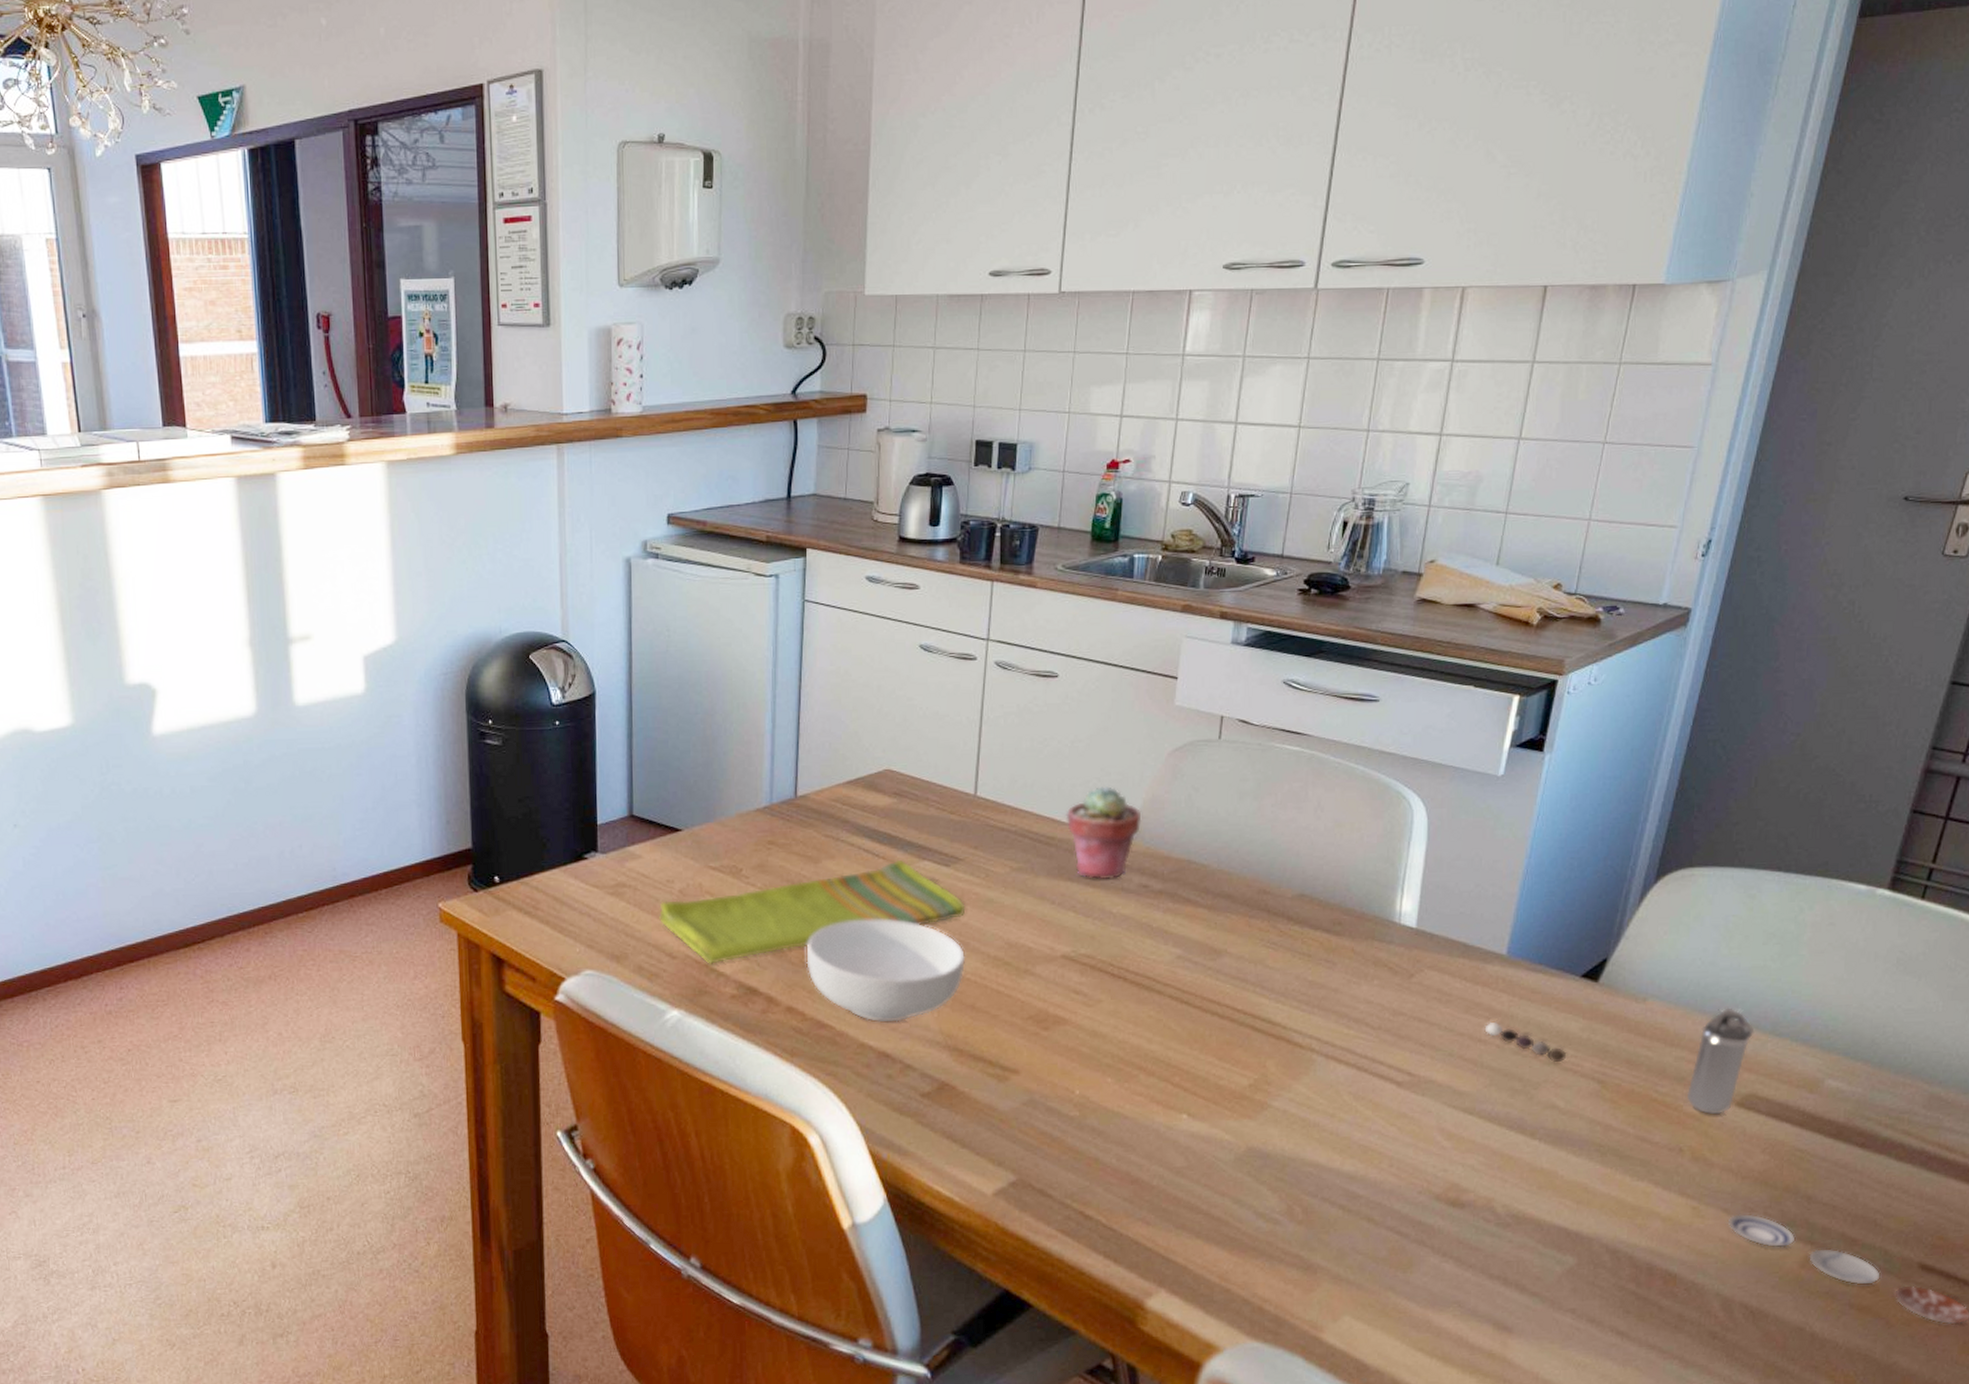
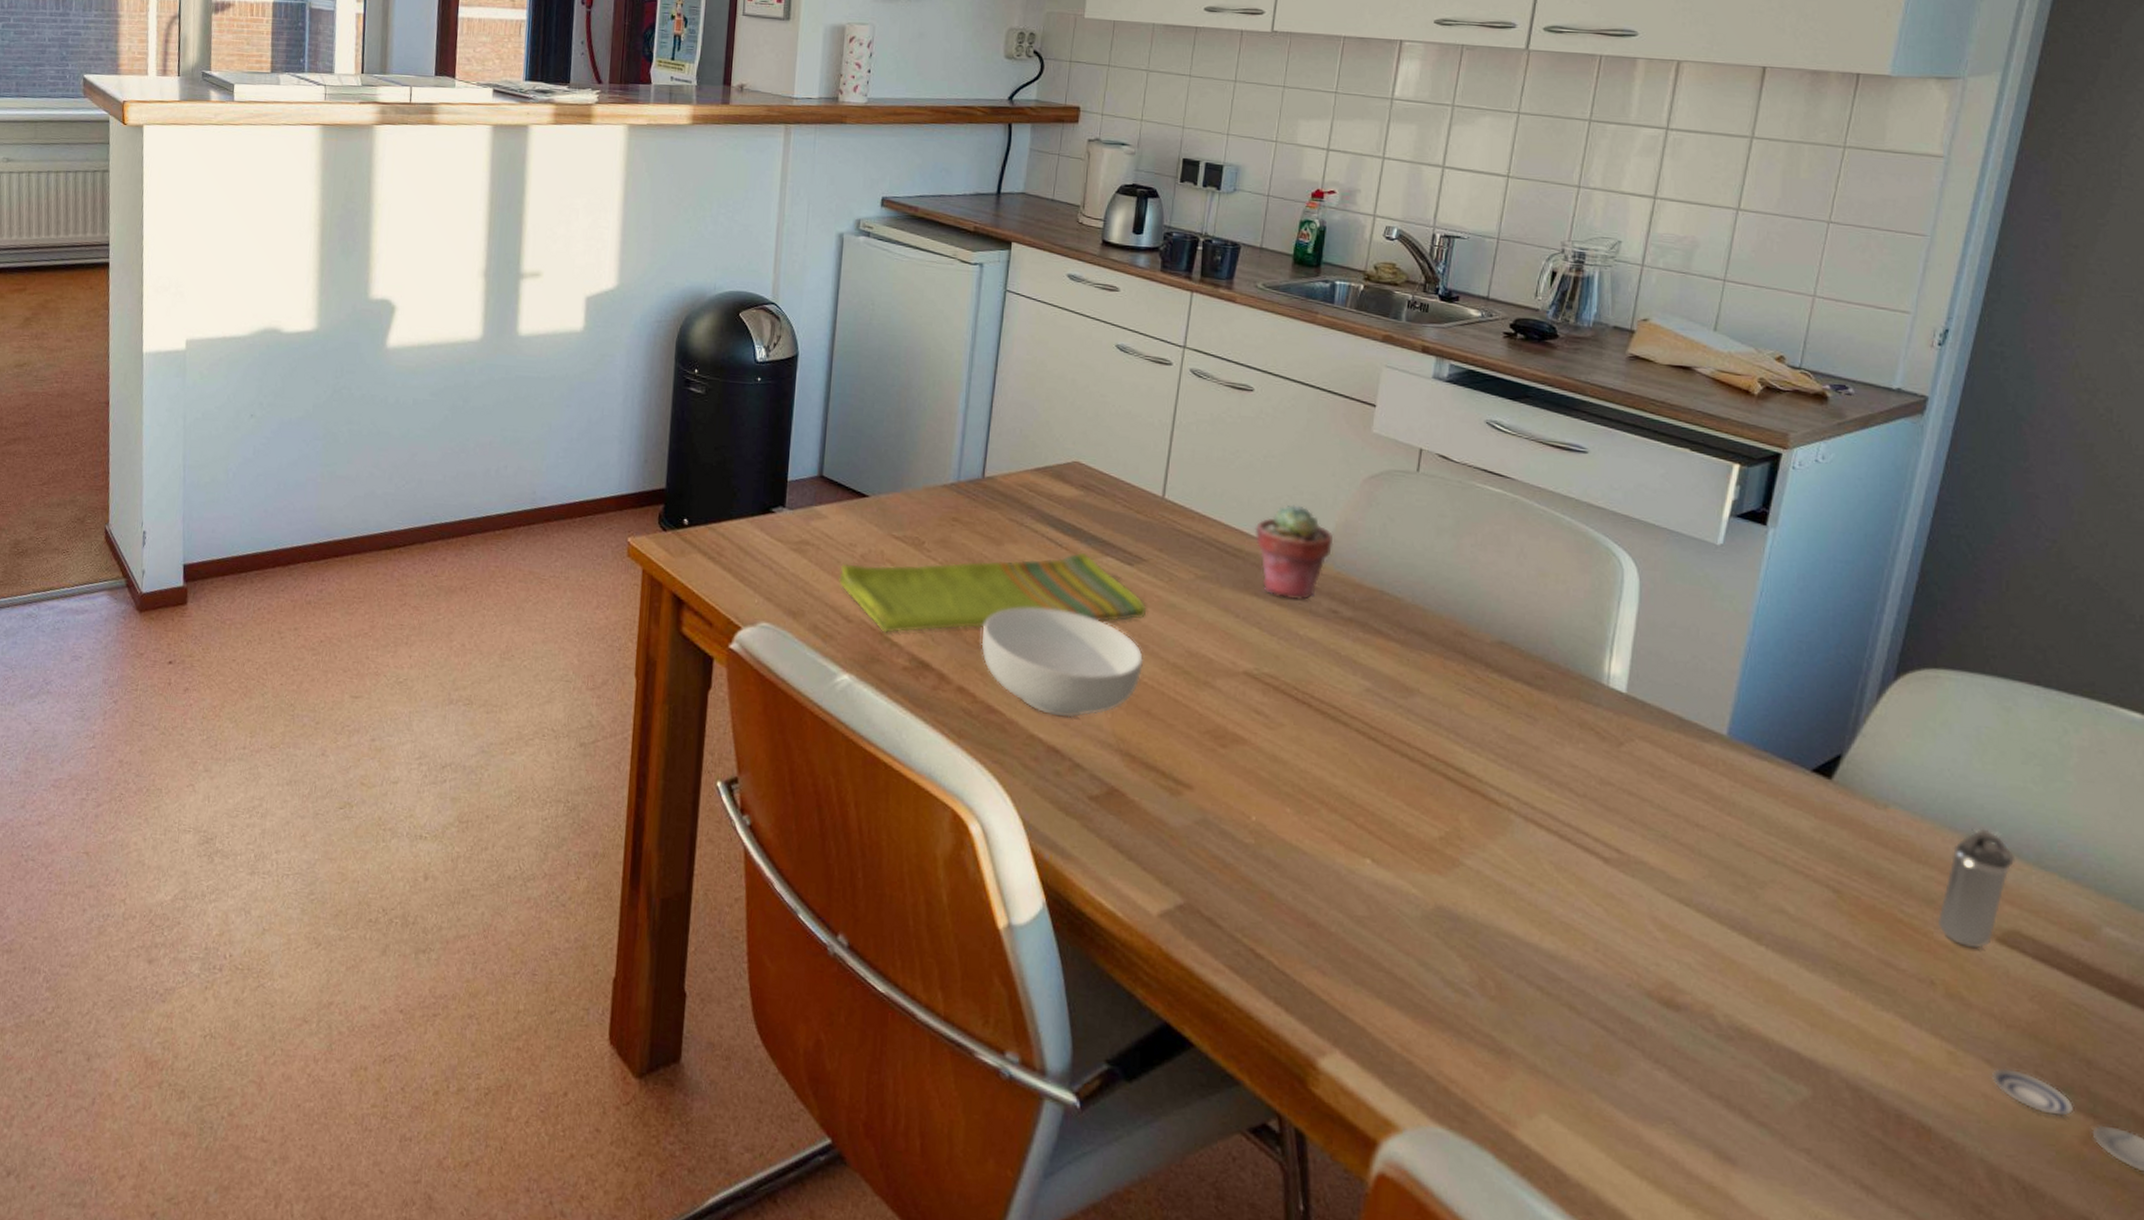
pepper shaker: present [1484,1021,1567,1063] -> none [1702,806,1797,863]

